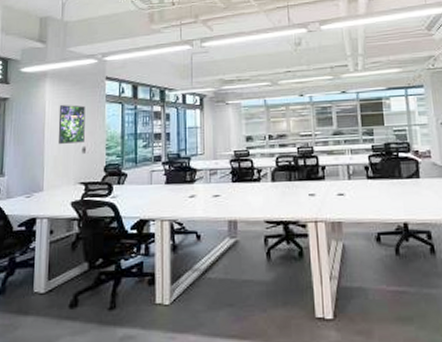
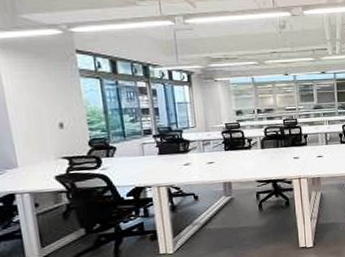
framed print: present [58,104,85,144] -> none [20,78,60,120]

